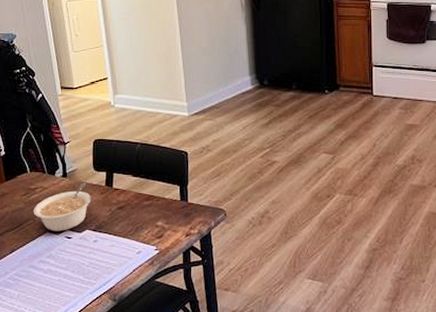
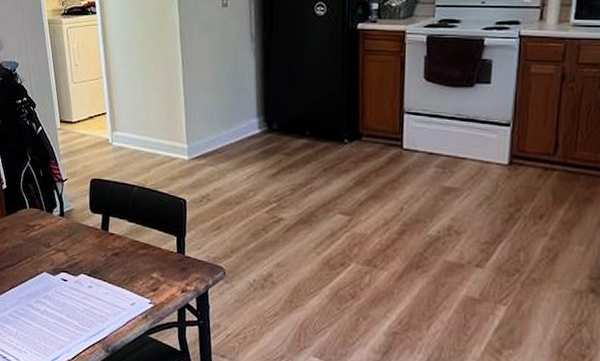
legume: present [33,182,92,232] -> none [31,223,88,273]

